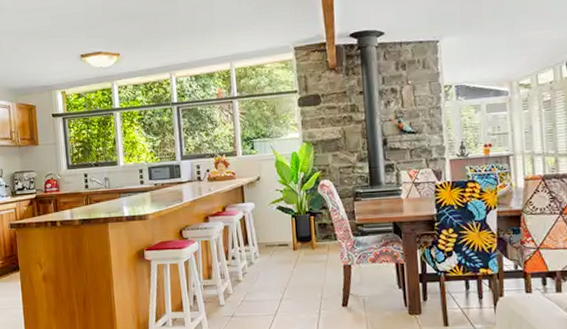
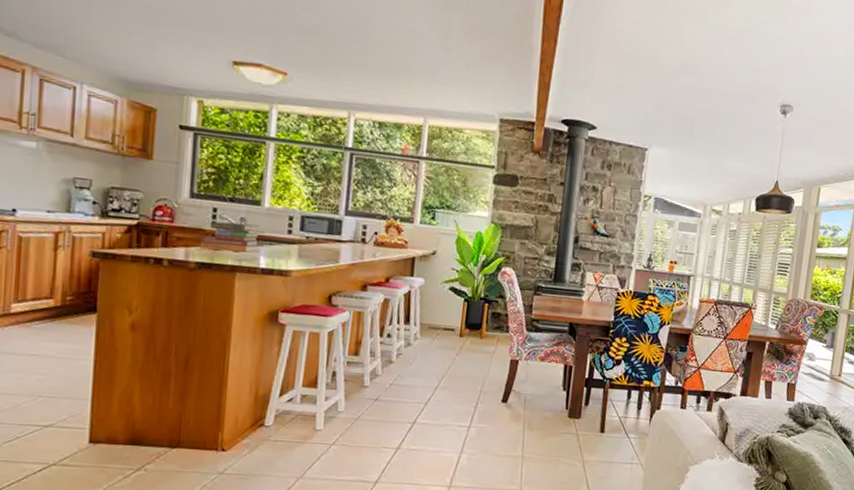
books: none [79,181,122,208] -> present [200,221,260,253]

